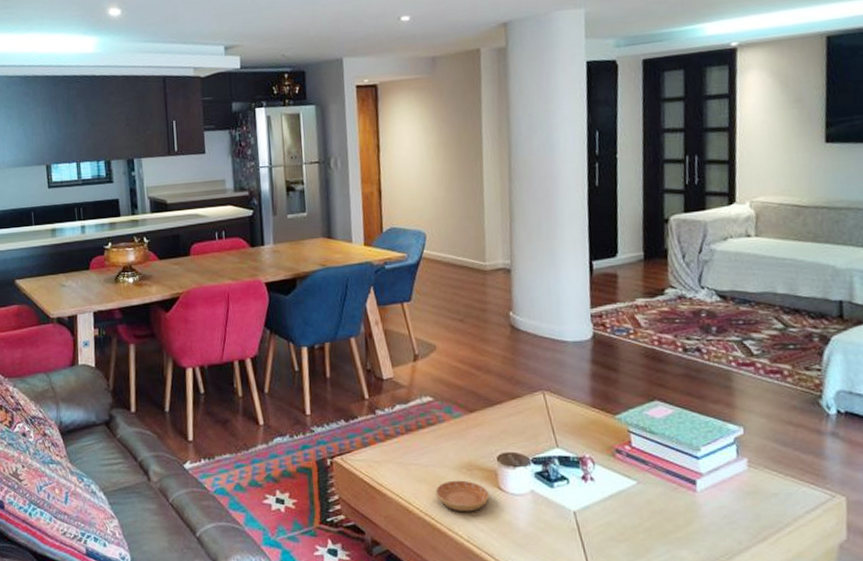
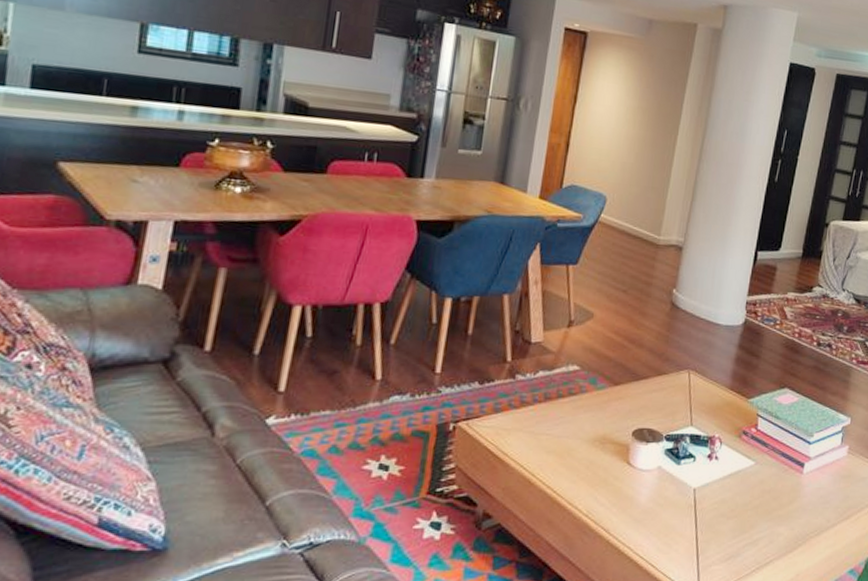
saucer: present [436,480,490,512] -> none [563,453,617,486]

